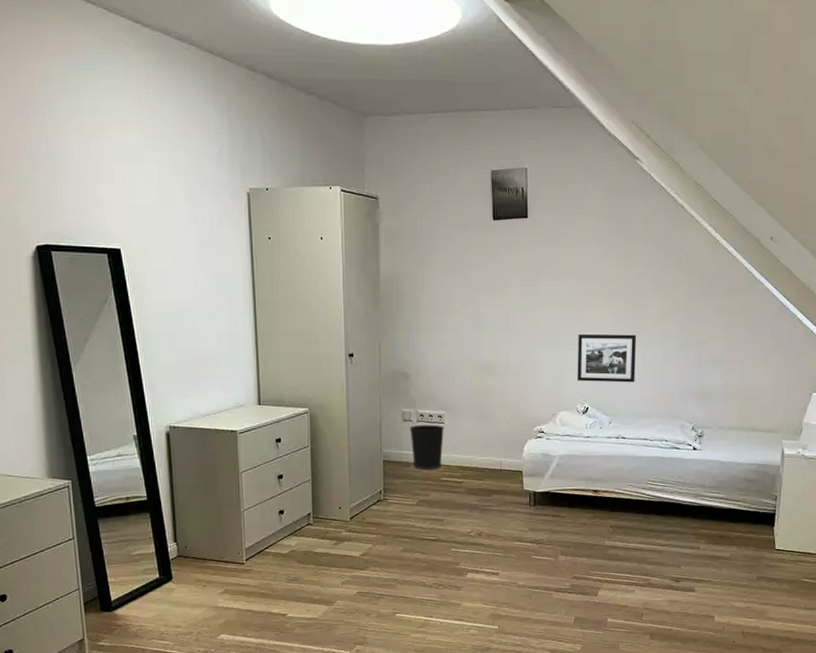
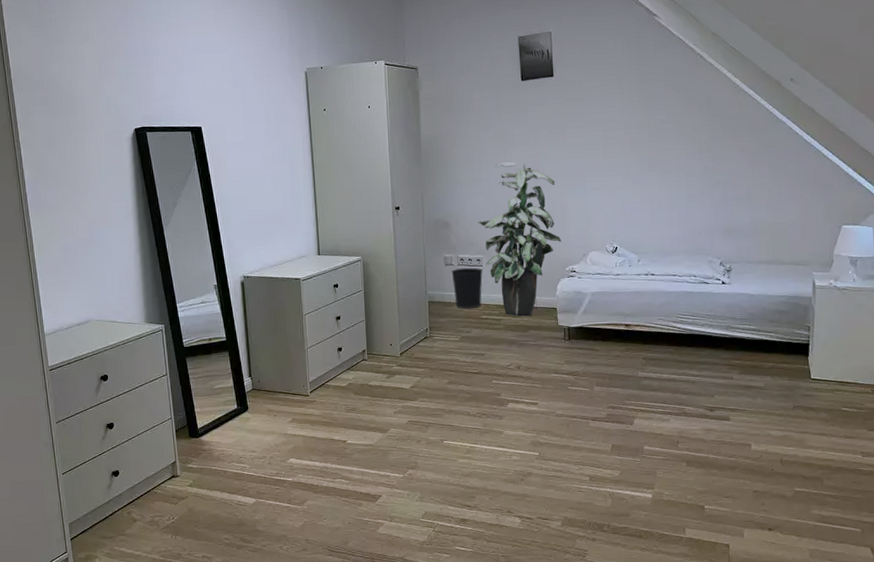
indoor plant: none [441,309,530,480] -> present [478,161,562,317]
picture frame: present [577,333,637,383] -> none [605,177,662,224]

